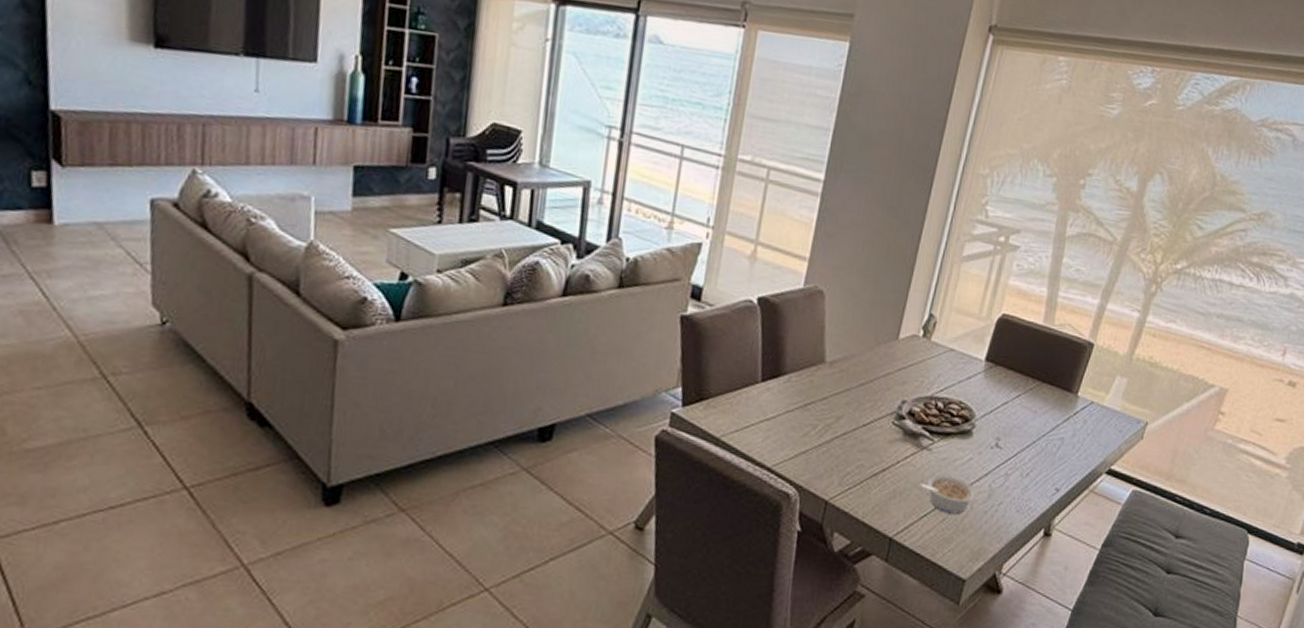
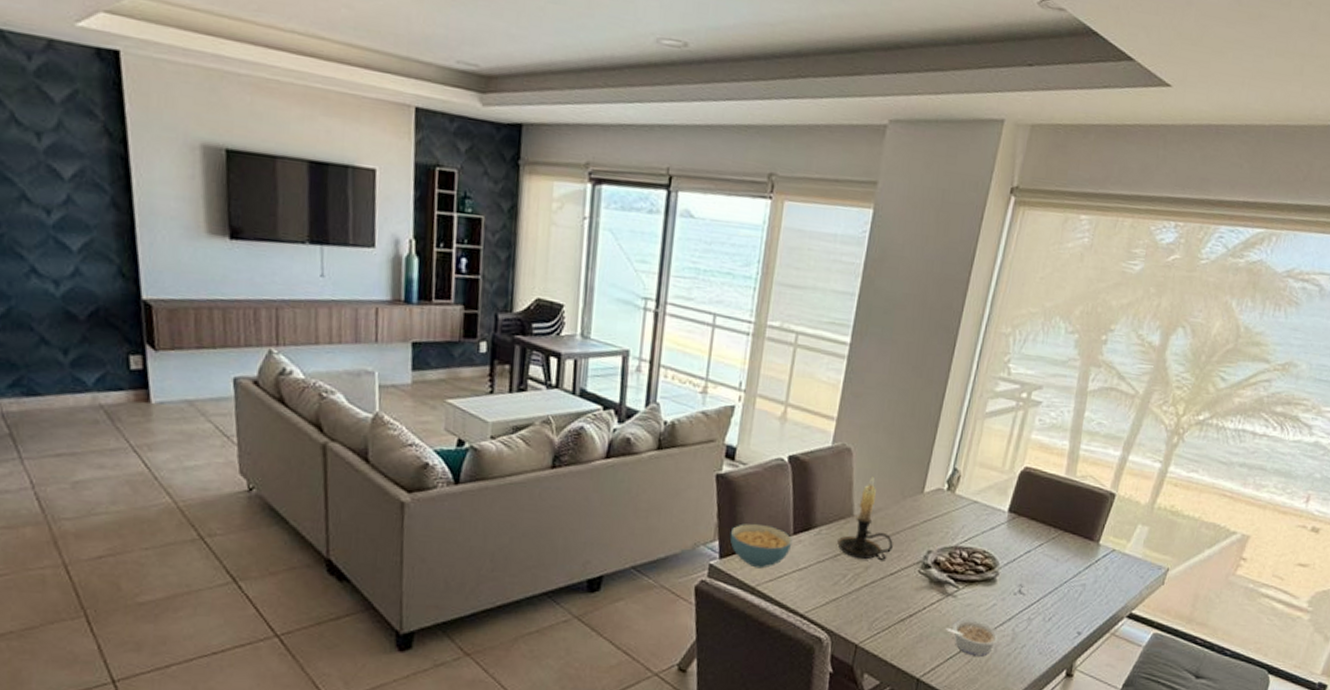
cereal bowl: none [693,369,761,418] -> present [730,523,793,569]
candle holder: none [807,321,866,412] -> present [837,476,893,562]

